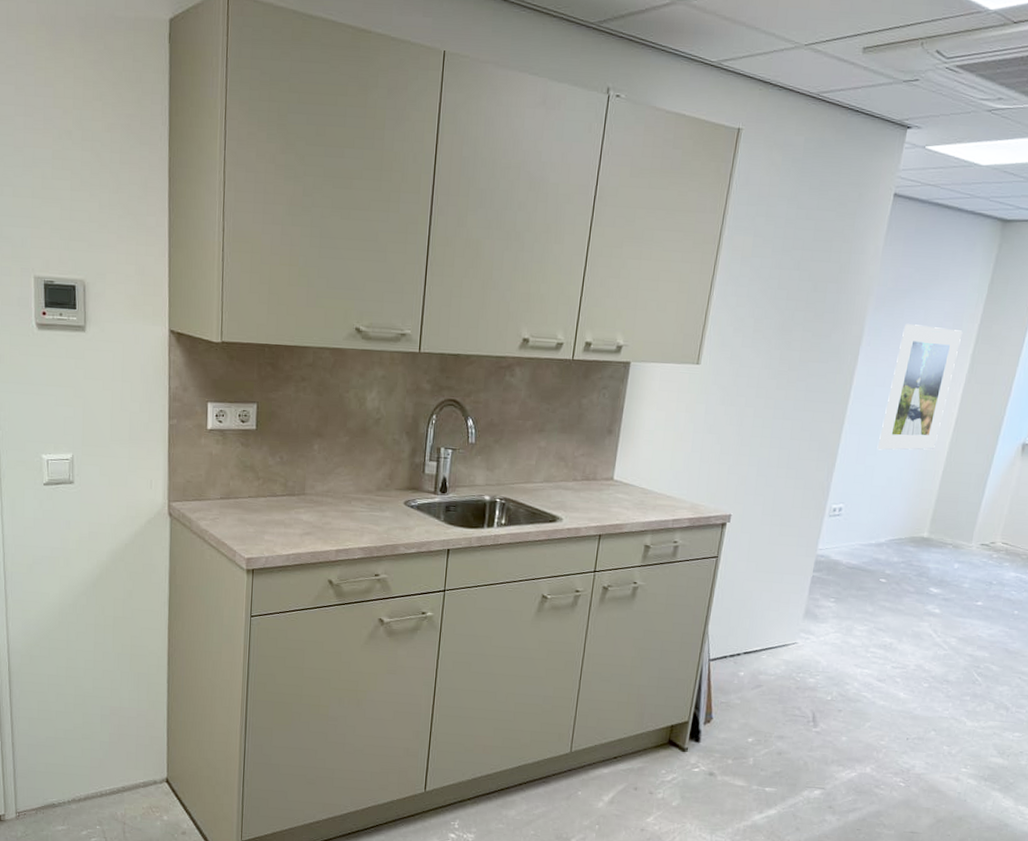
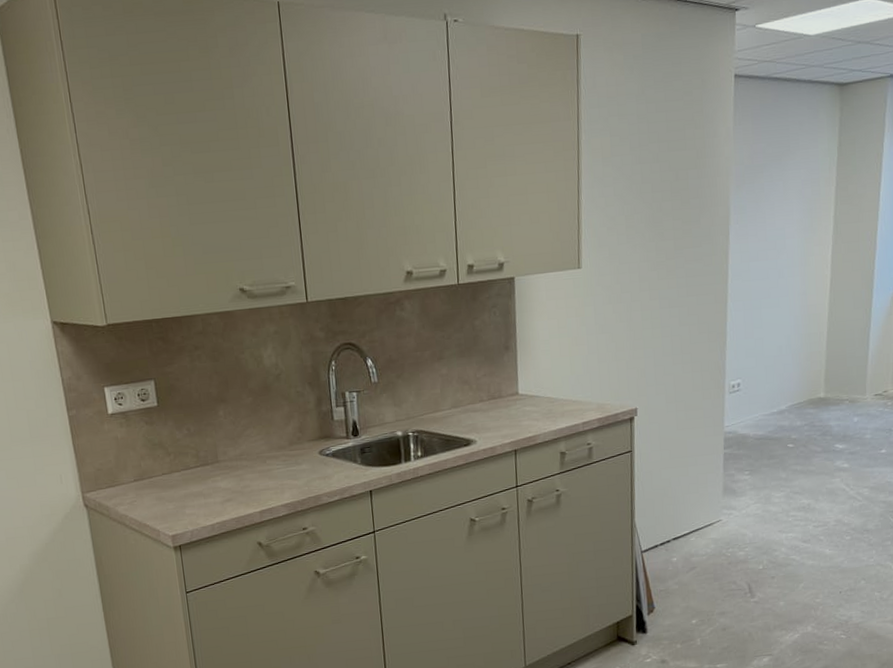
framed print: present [877,324,963,451] -> none [762,195,822,322]

